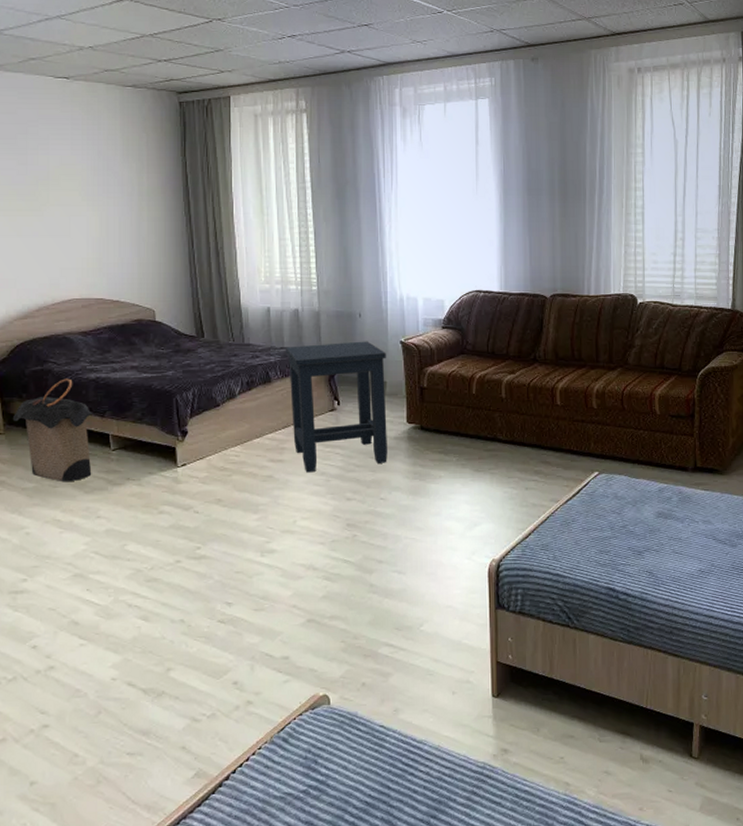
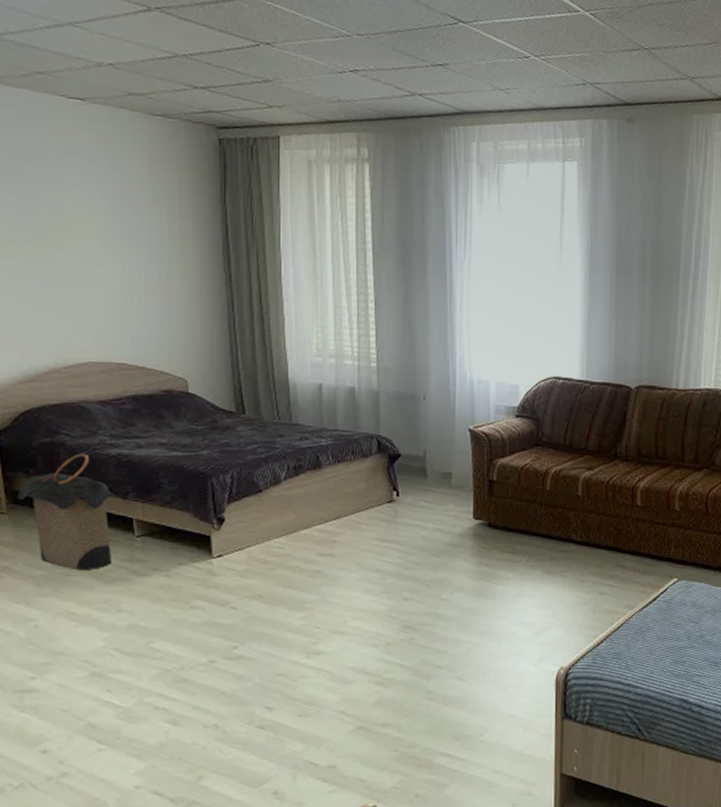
side table: present [285,341,387,473] -> none [338,426,452,569]

